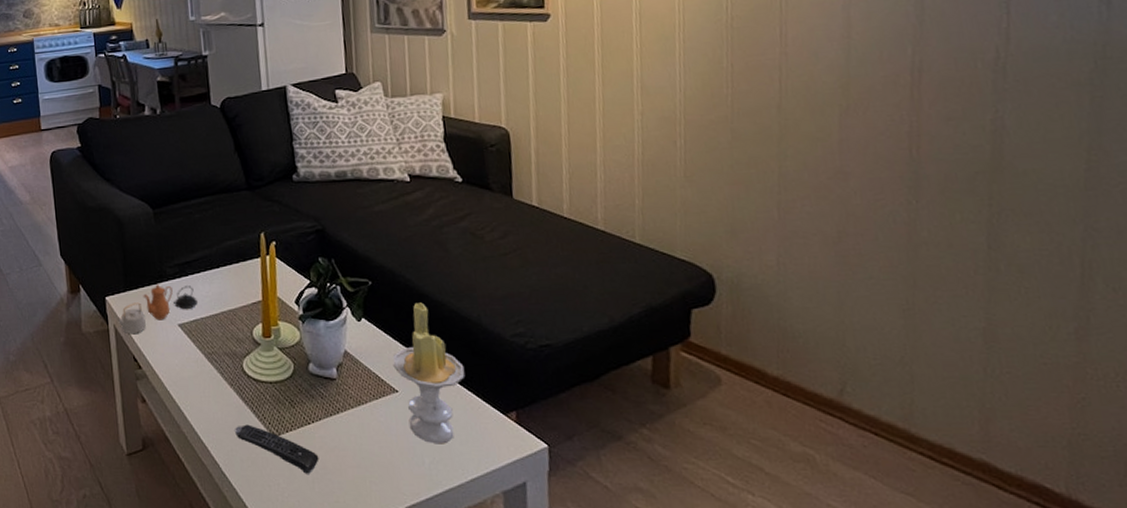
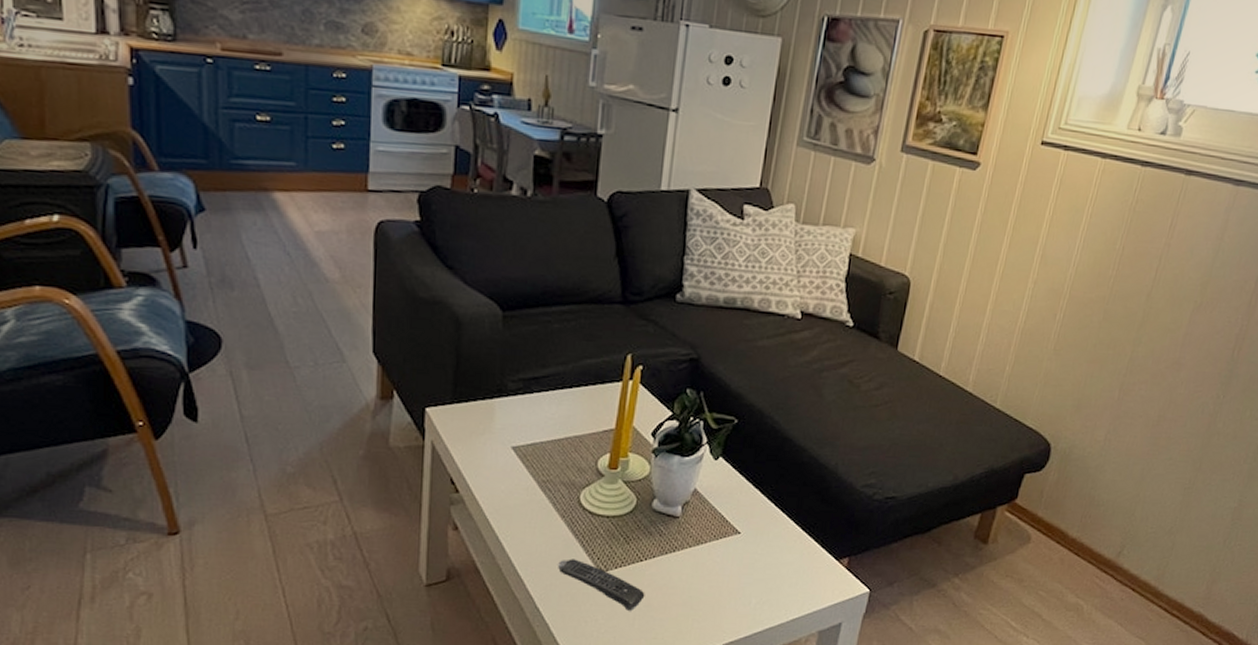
teapot: present [117,284,198,333] -> none [436,399,540,453]
candle: present [392,302,465,444] -> none [741,446,811,586]

